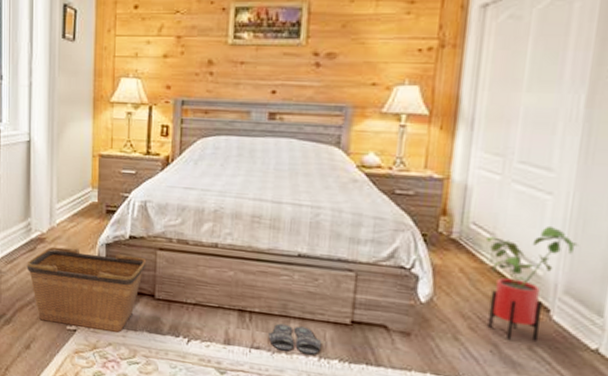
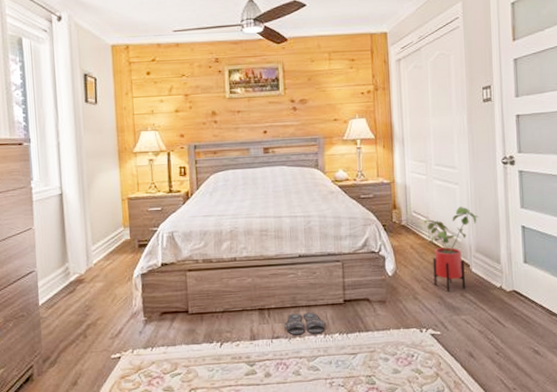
bicycle basket: present [27,246,147,332] -> none [67,280,179,356]

